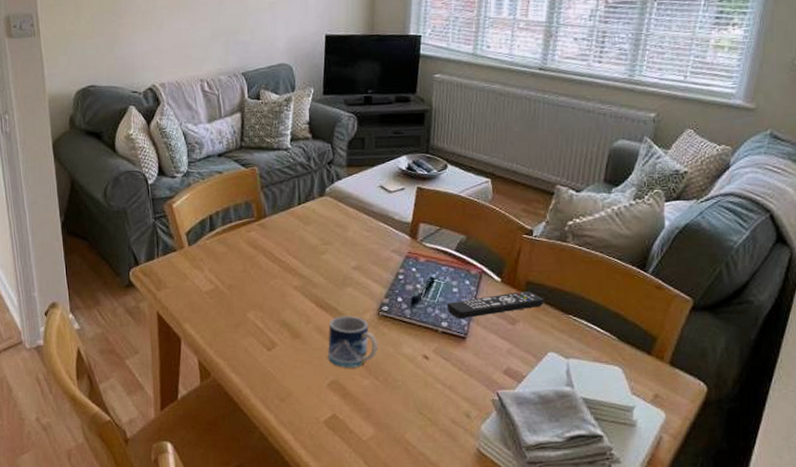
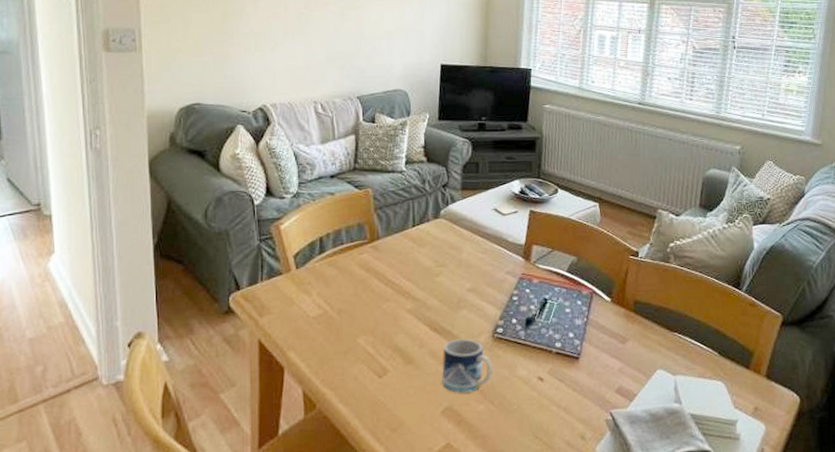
remote control: present [446,291,544,318] -> none [560,310,651,339]

